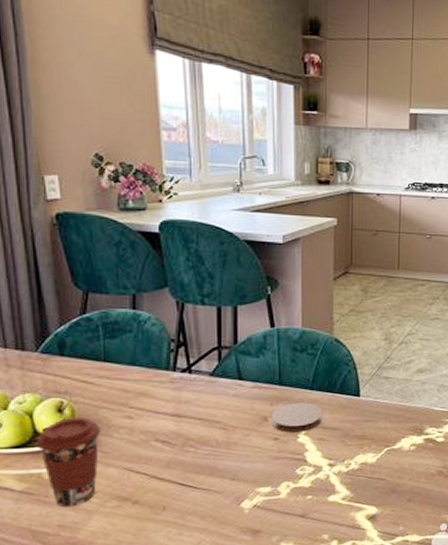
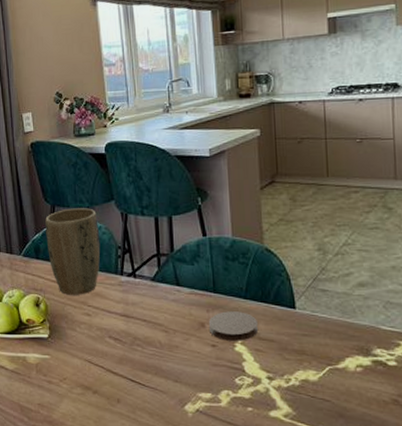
coffee cup: present [35,417,102,507] -> none [21,312,68,389]
plant pot: none [74,295,149,397] -> present [45,208,101,295]

